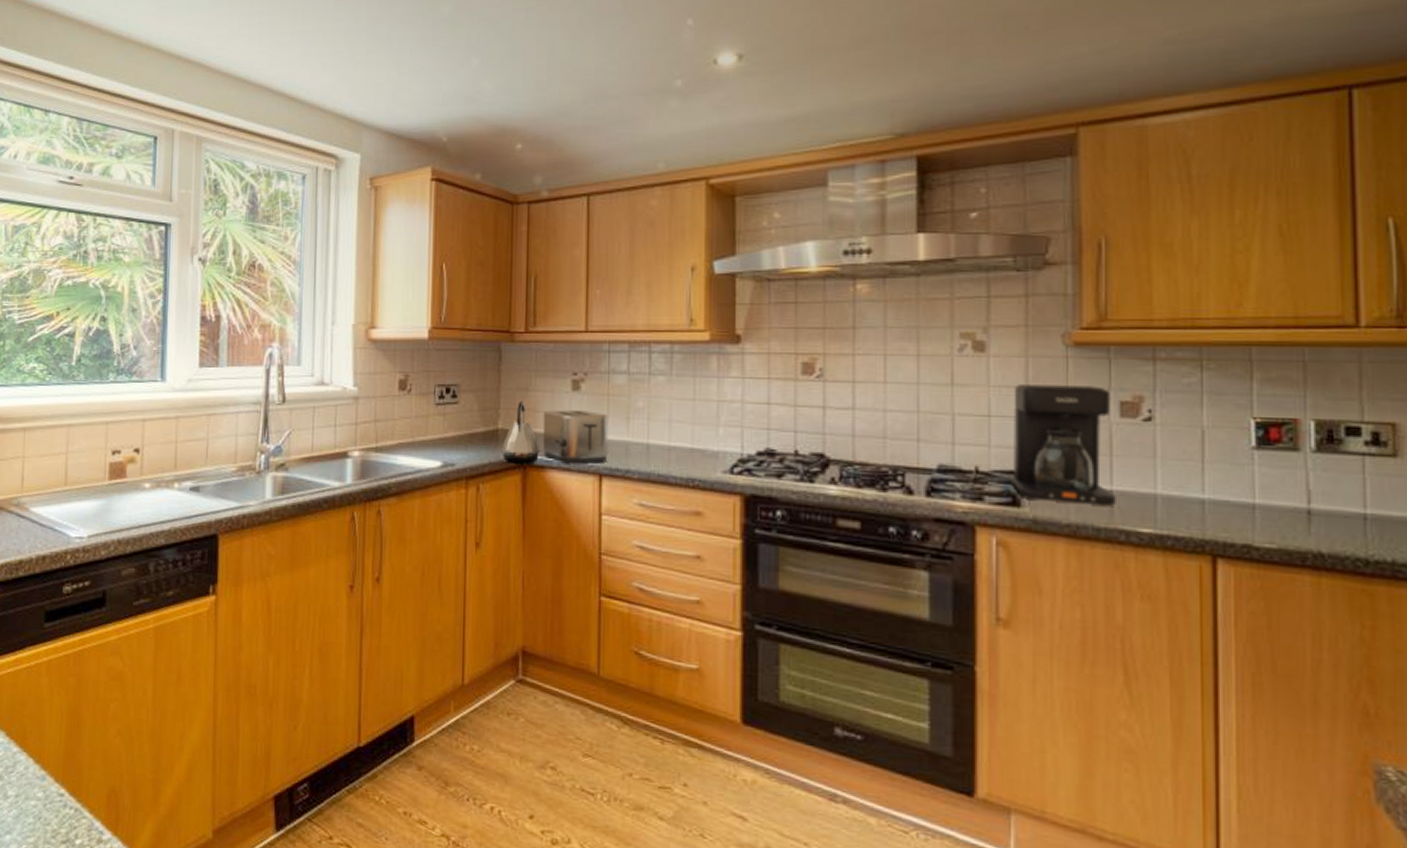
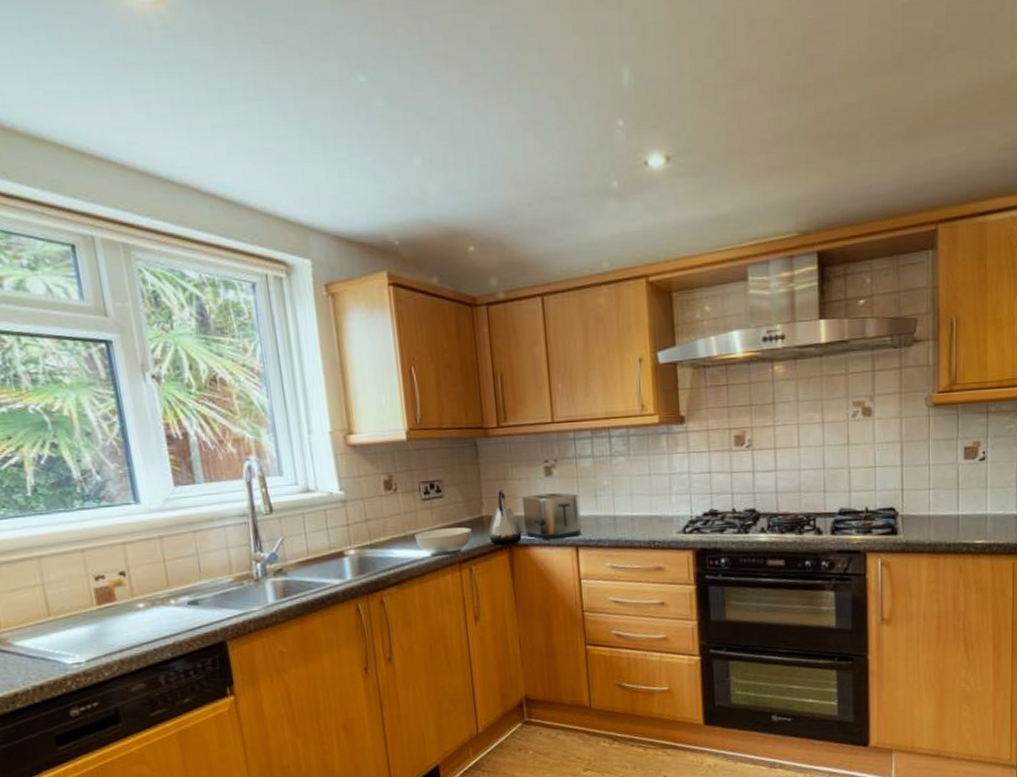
bowl: none [423,438,485,469] -> present [414,527,473,556]
coffee maker: present [1010,384,1116,506] -> none [890,437,961,529]

